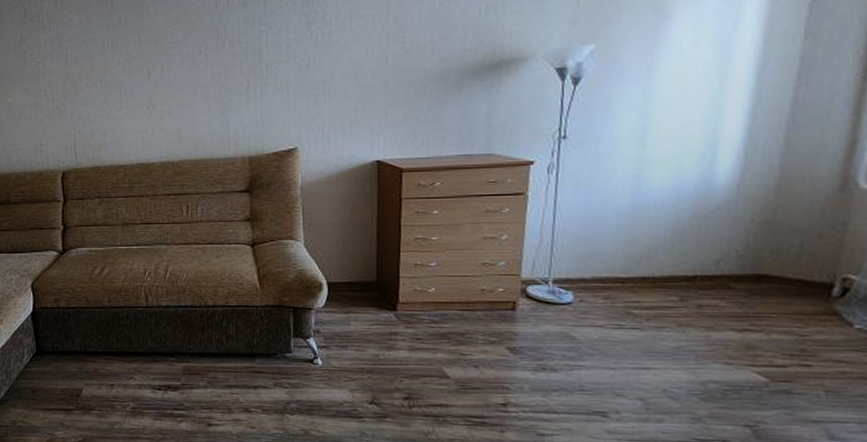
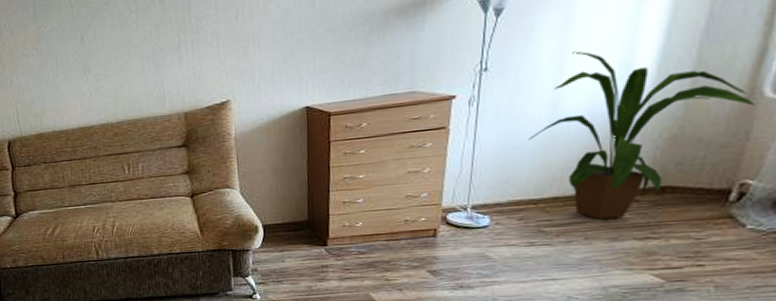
house plant: none [611,126,851,306] -> present [527,51,756,220]

